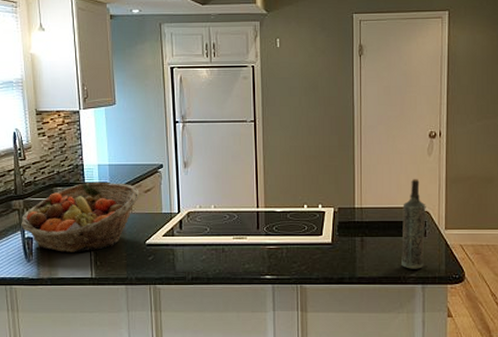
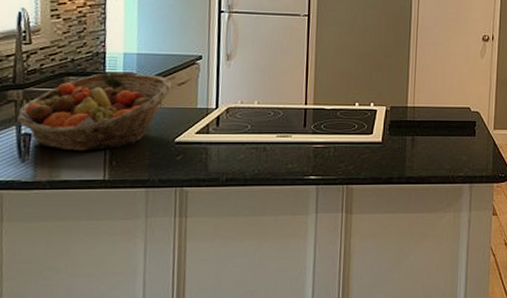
bottle: present [401,178,426,269] -> none [451,79,477,168]

